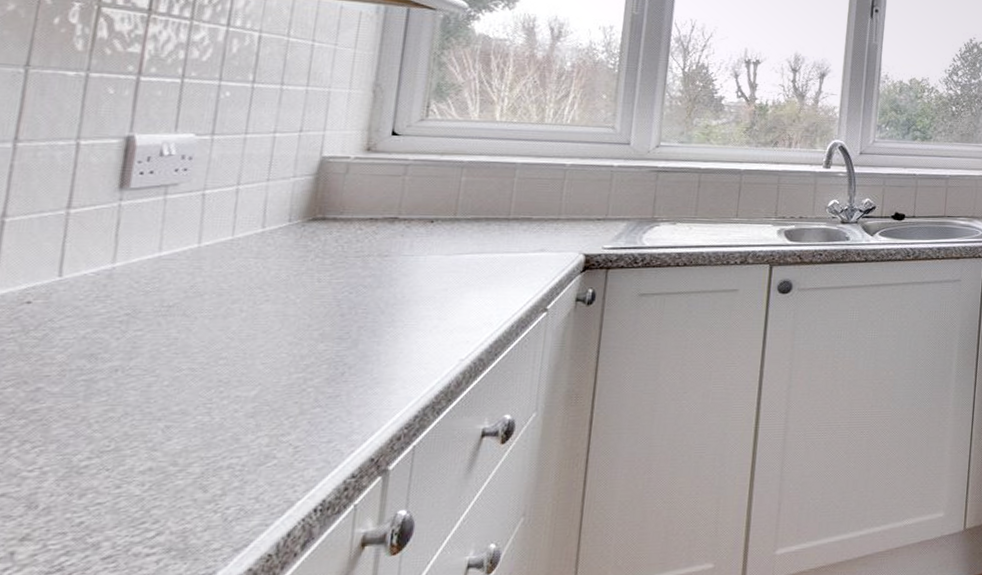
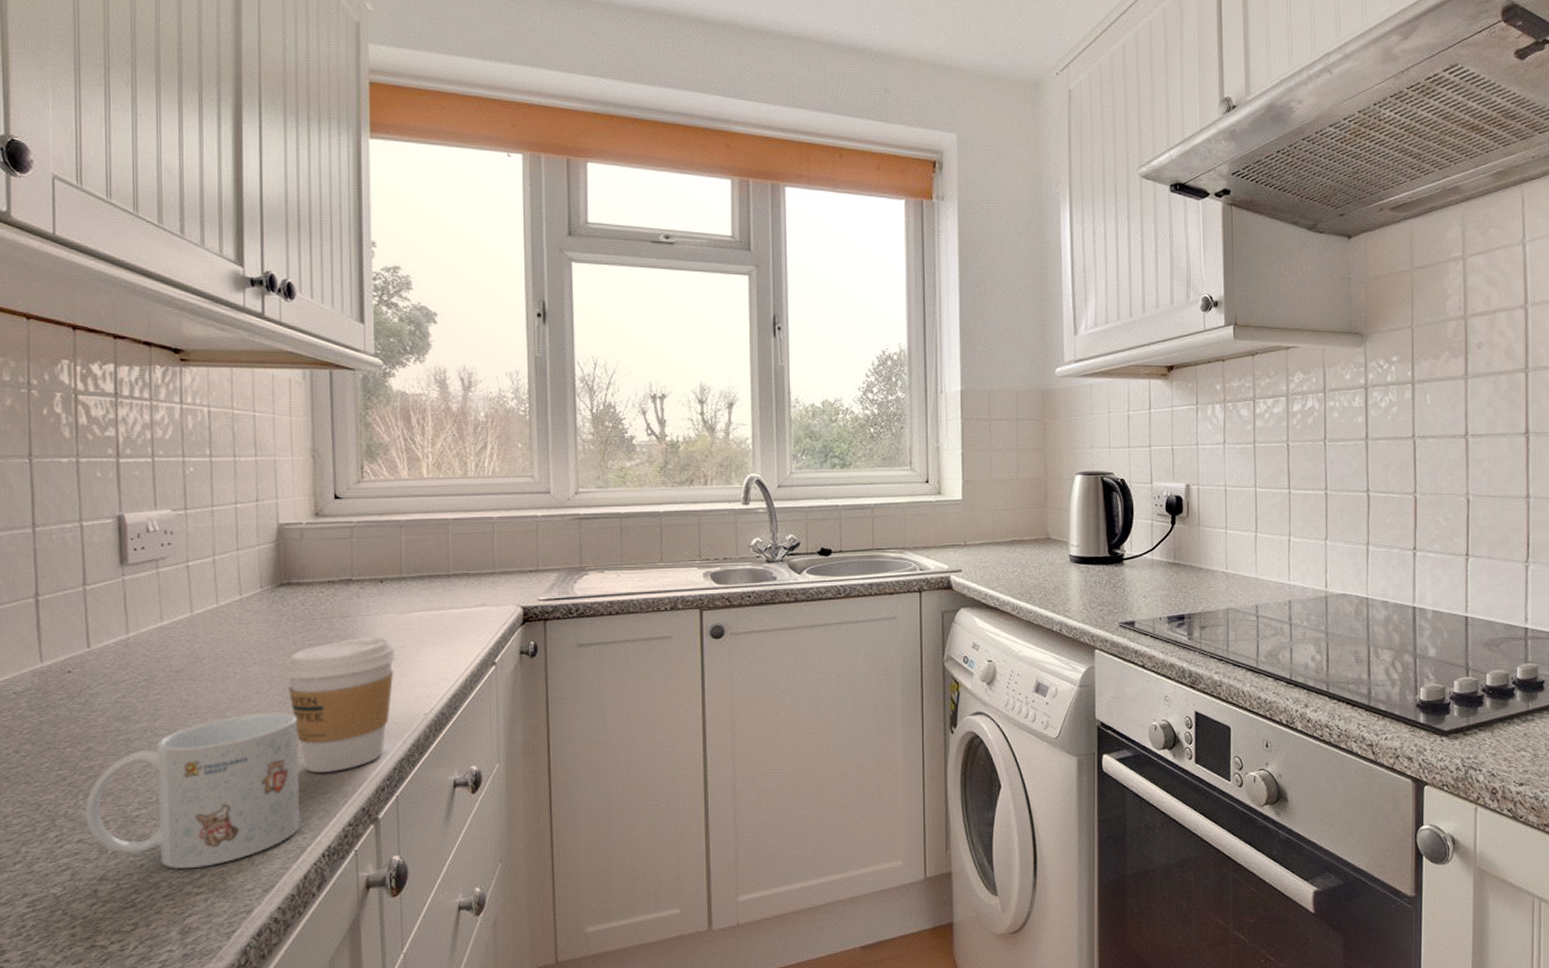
mug: none [15,354,310,526] -> present [85,712,301,869]
coffee cup: none [301,278,436,421] -> present [284,637,395,774]

